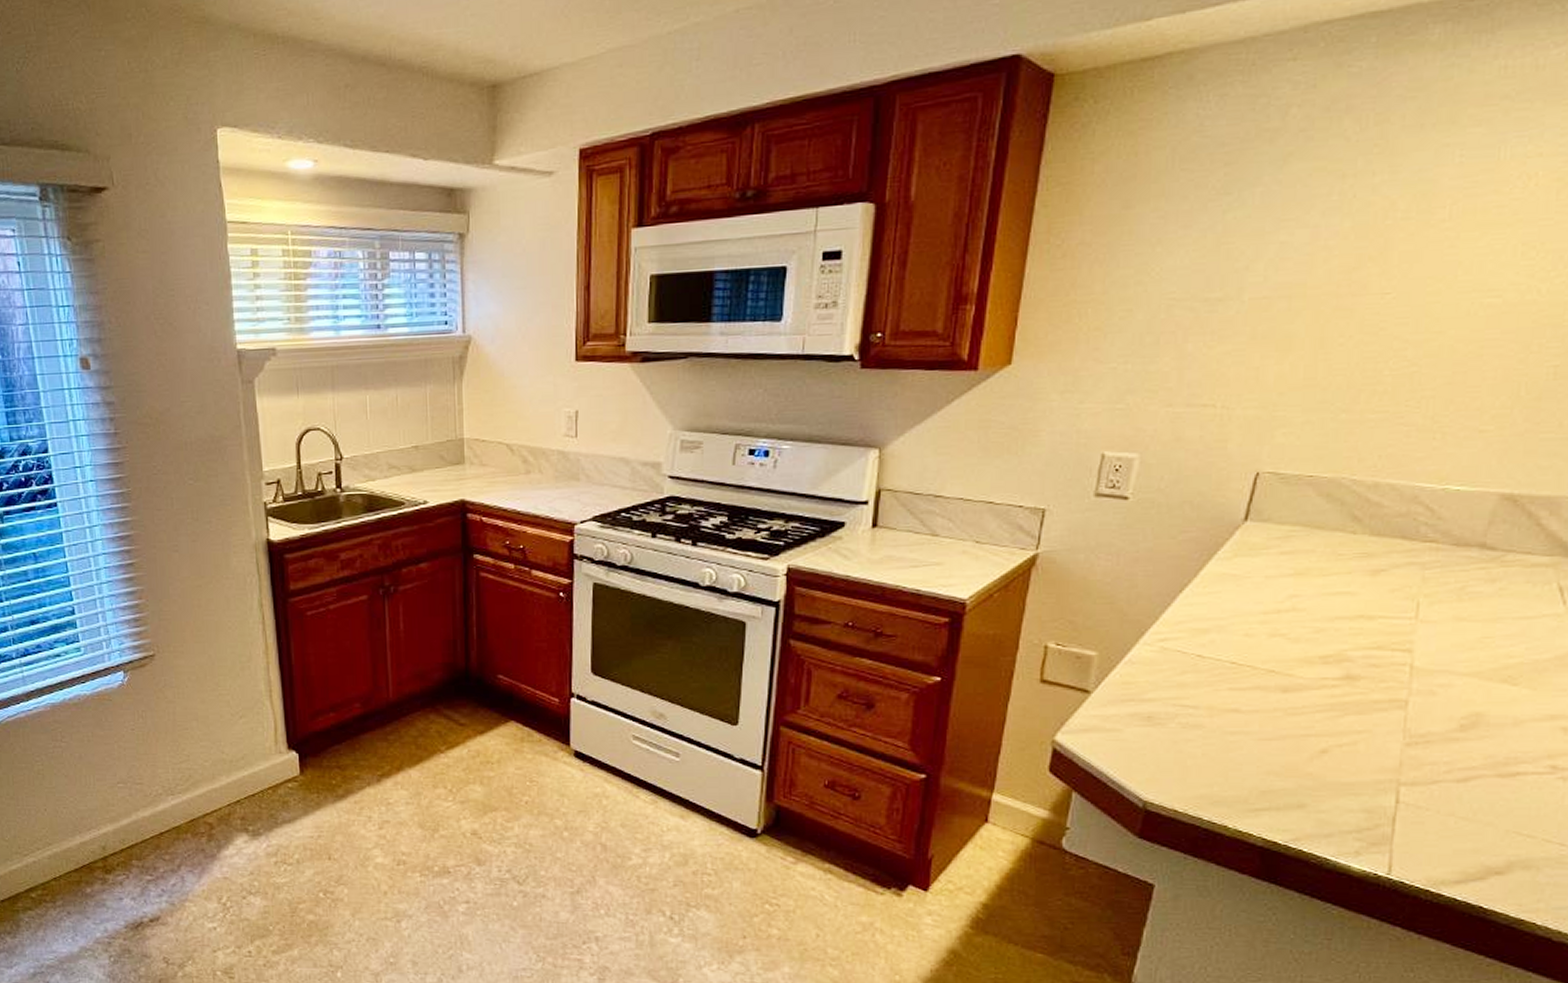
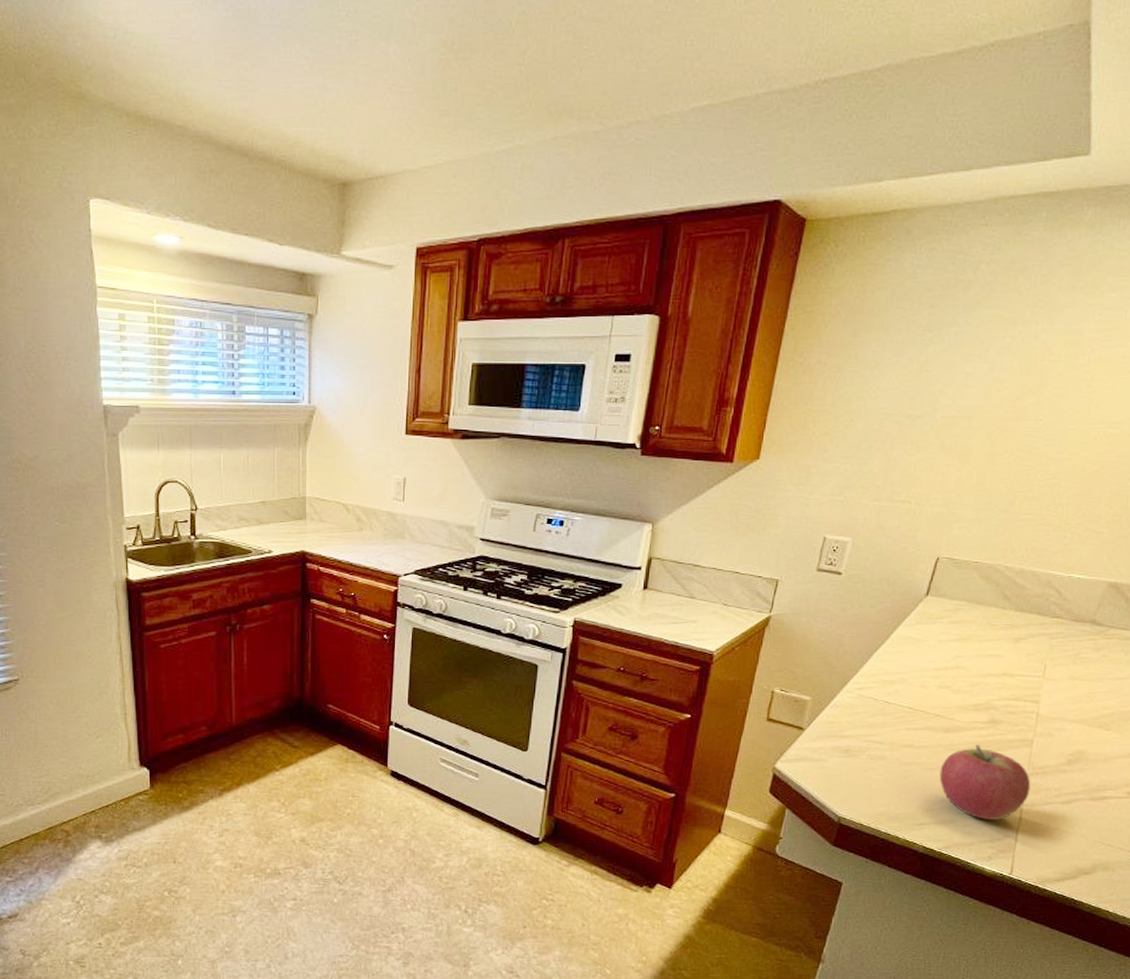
apple: none [1278,707,1409,805] -> present [939,745,1031,821]

